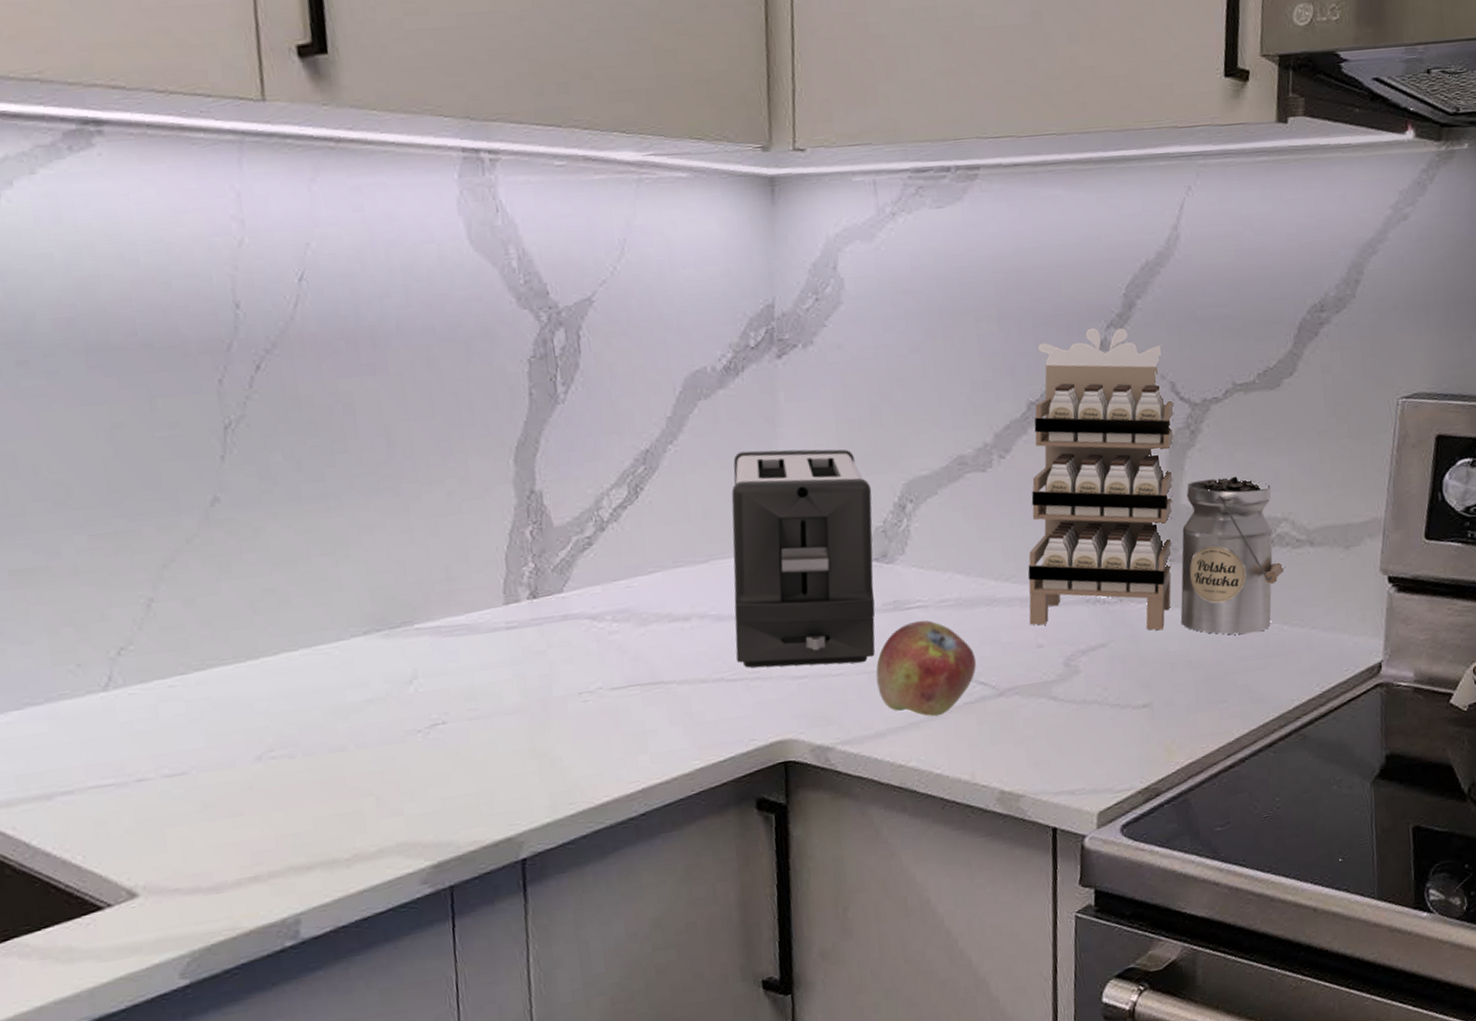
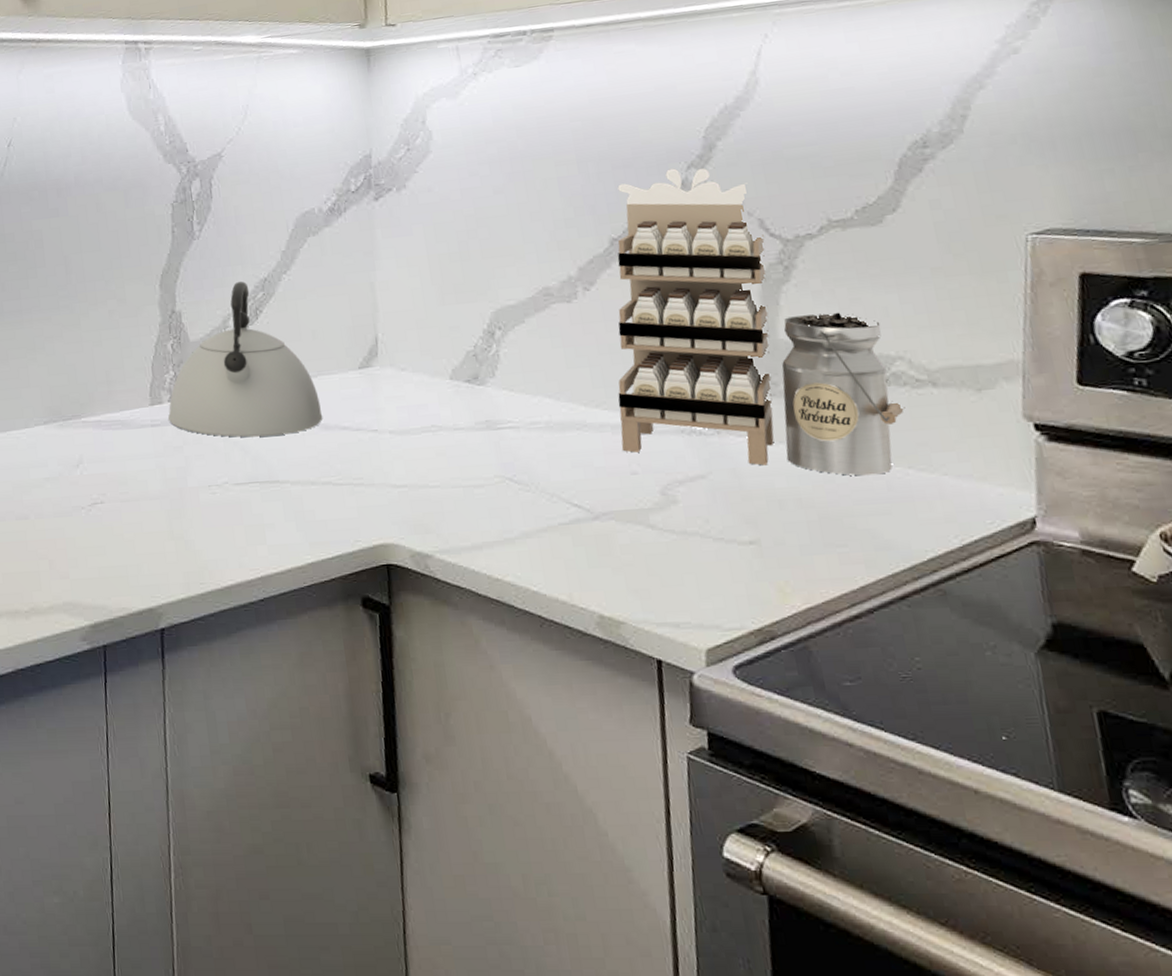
kettle: none [527,454,715,636] -> present [168,281,323,438]
toaster: present [731,449,875,668] -> none [336,279,470,477]
fruit: present [876,620,977,717] -> none [471,440,570,535]

